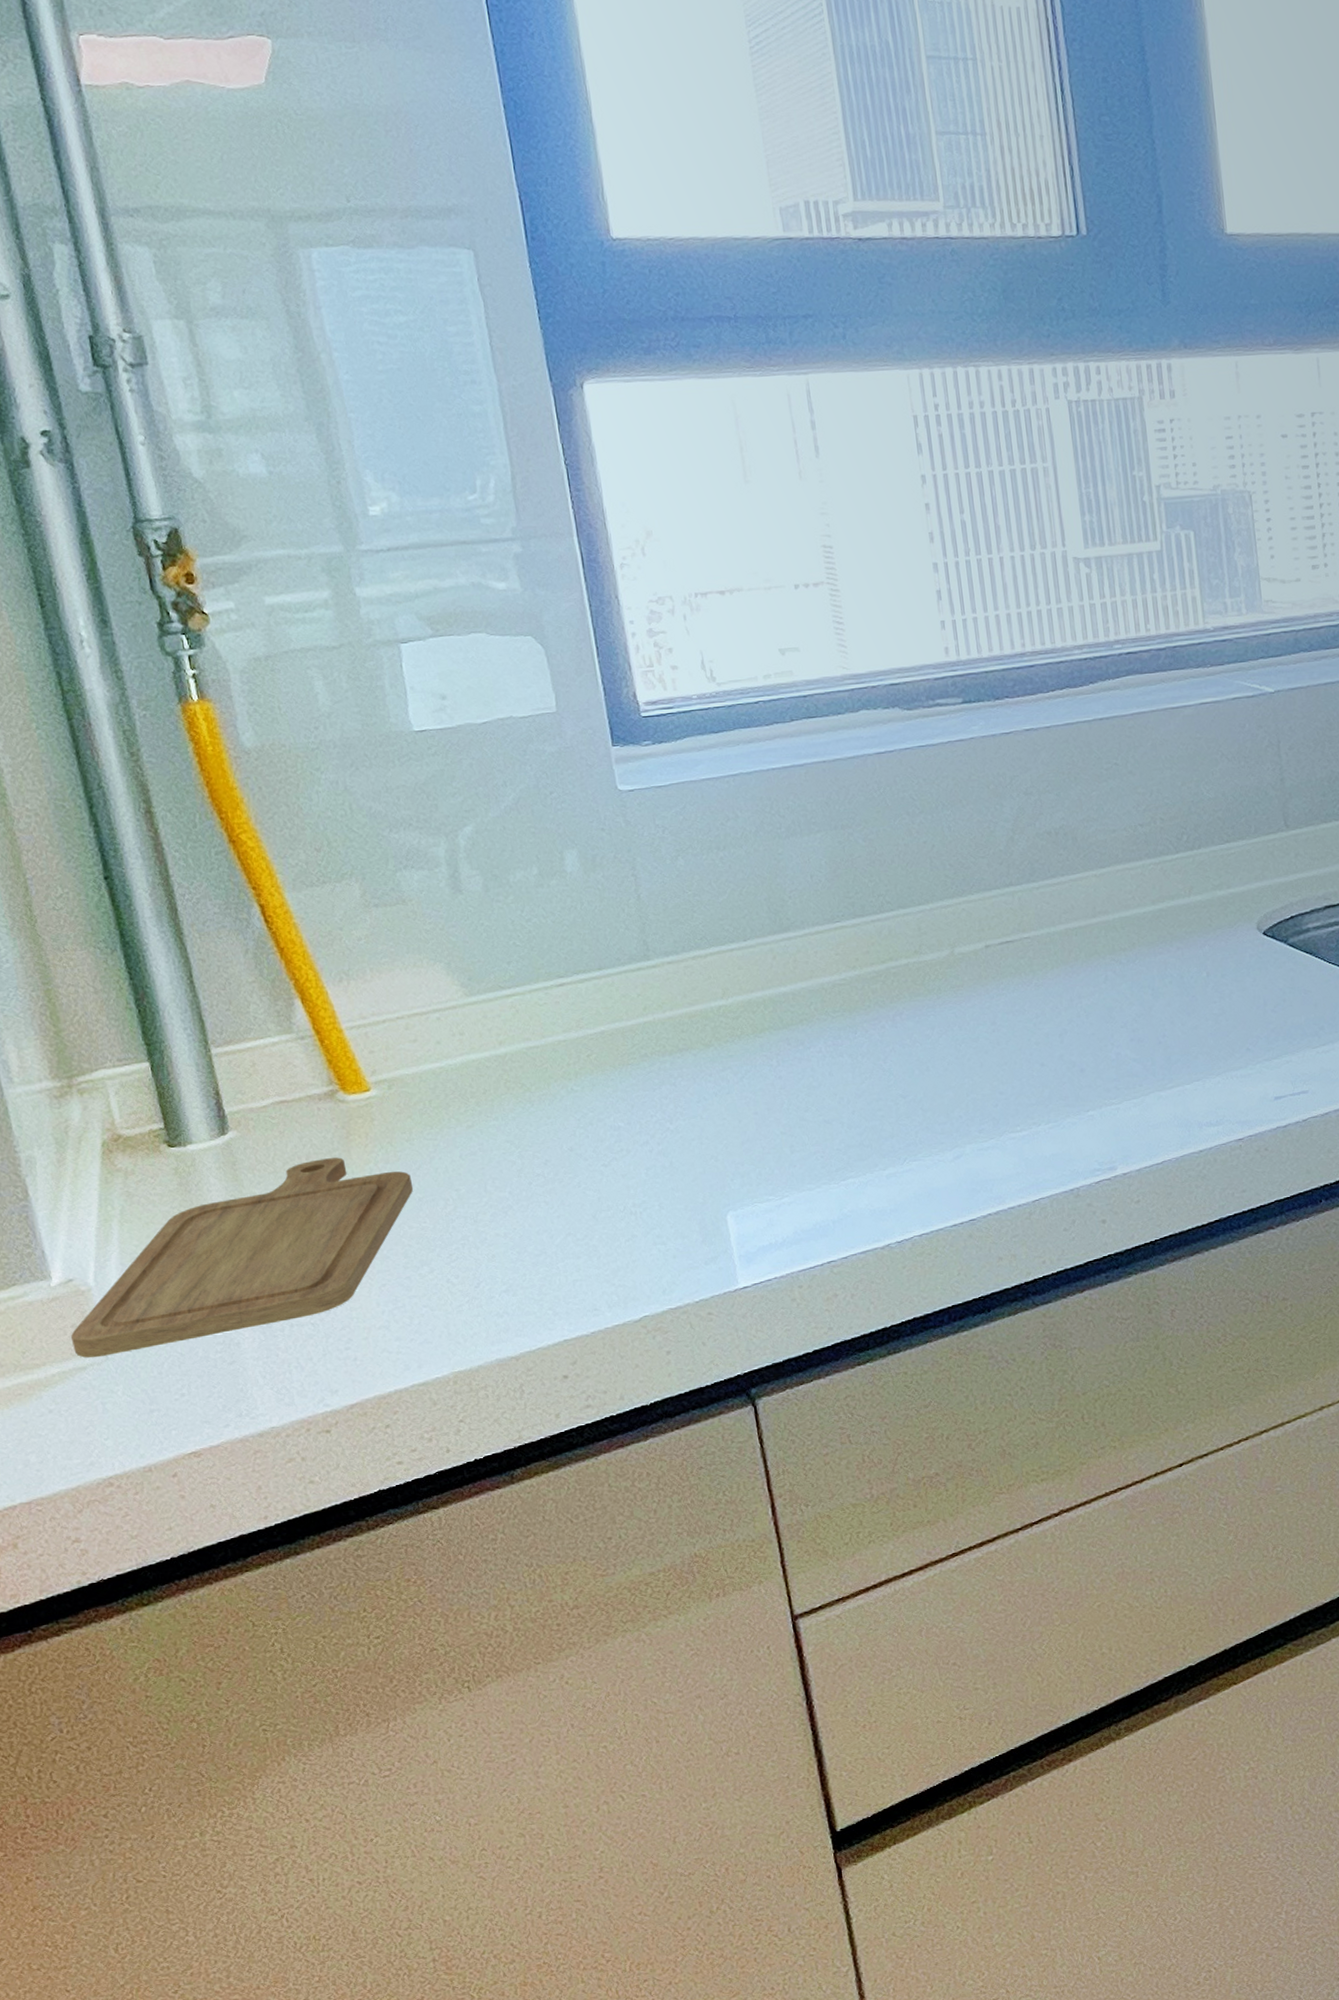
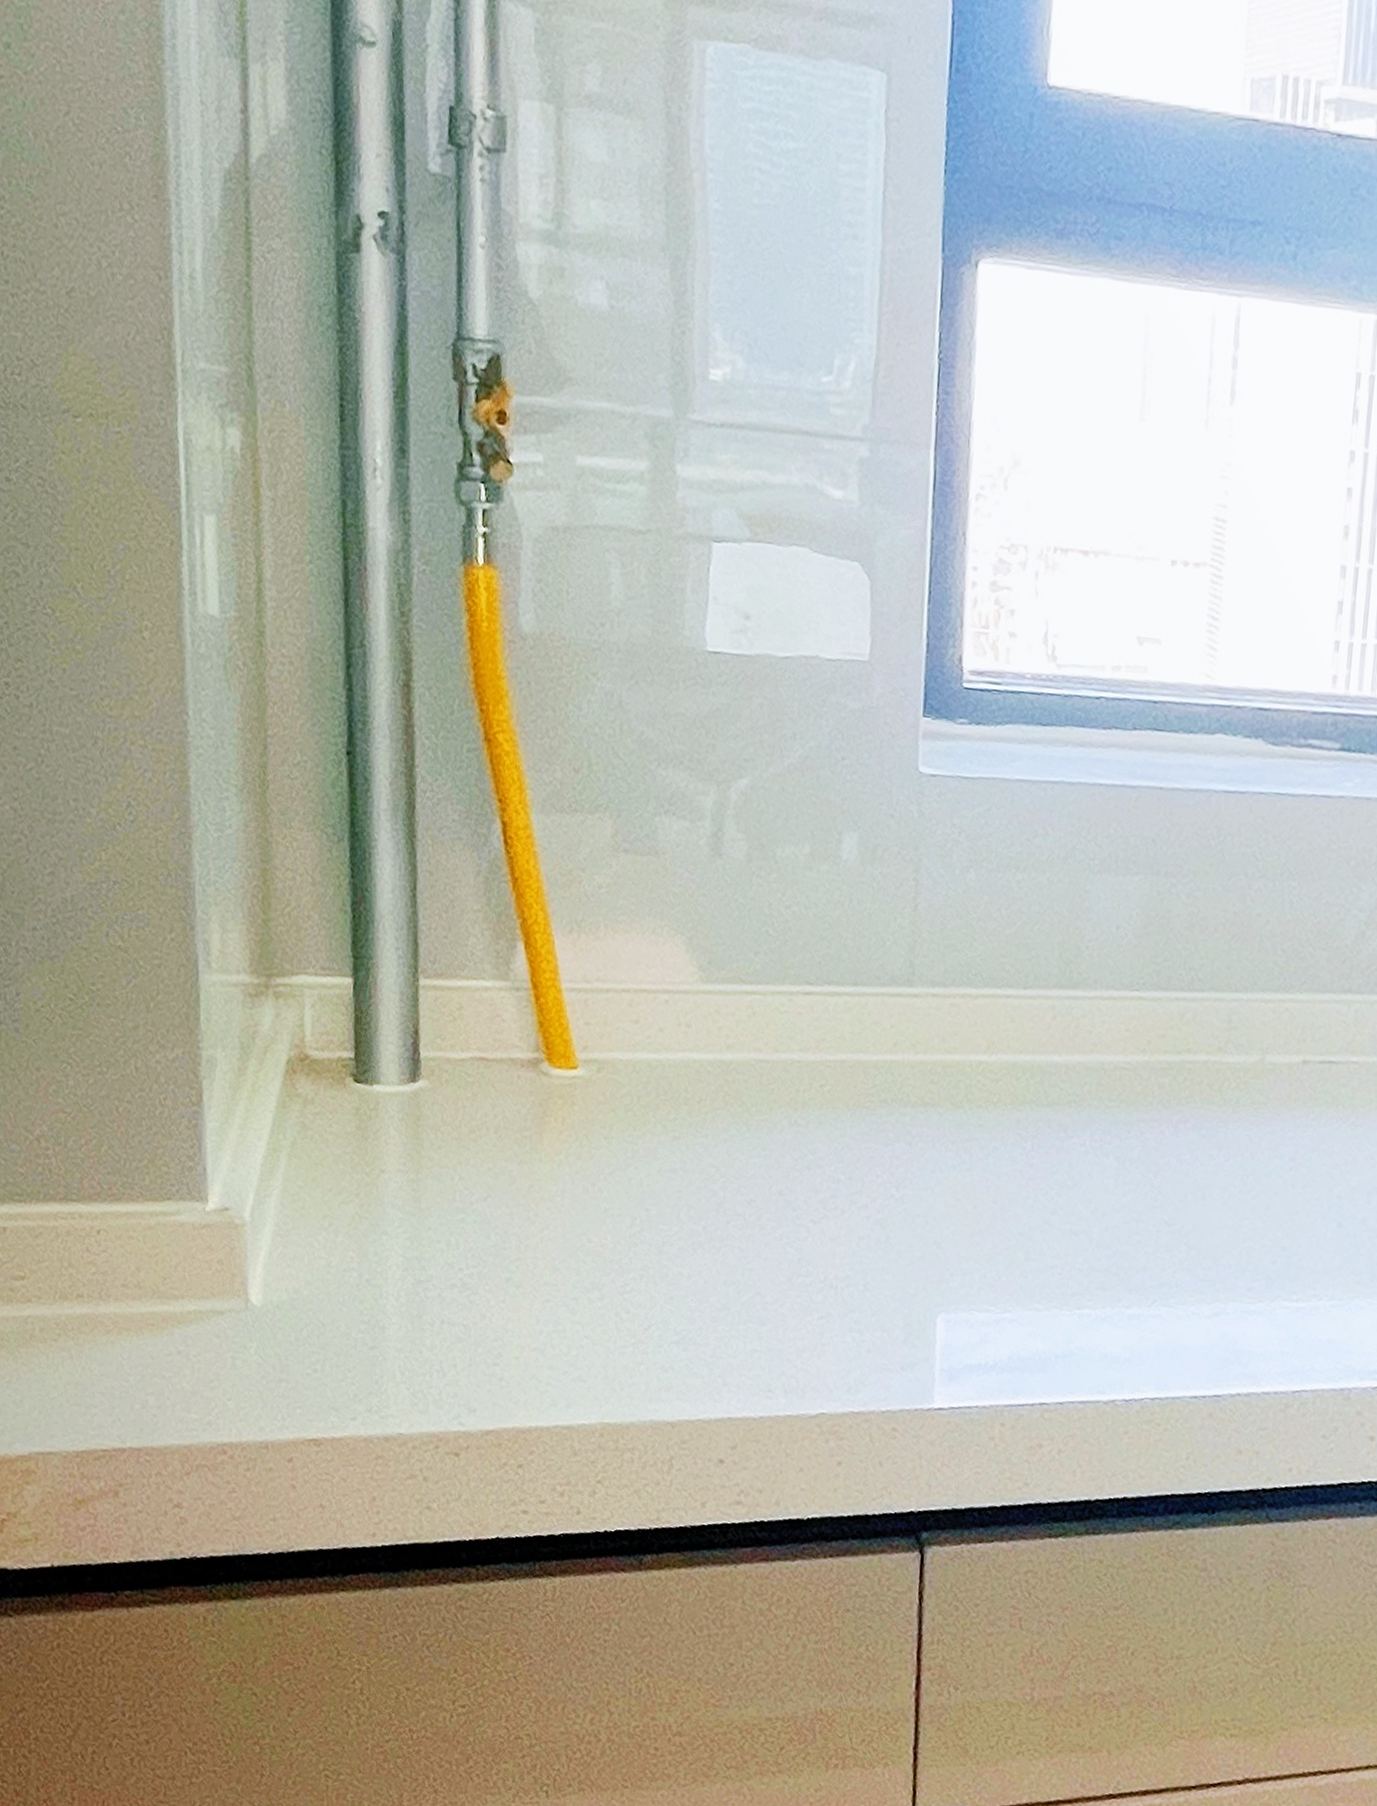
chopping board: present [70,1157,414,1358] -> none [214,1135,602,1316]

